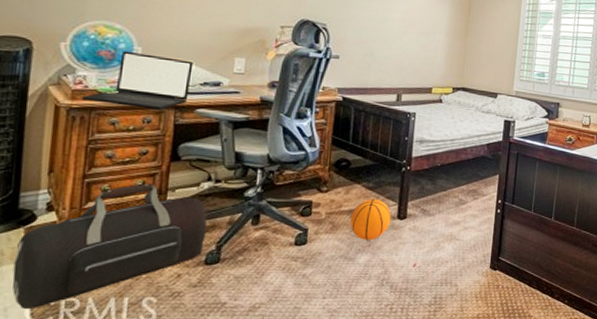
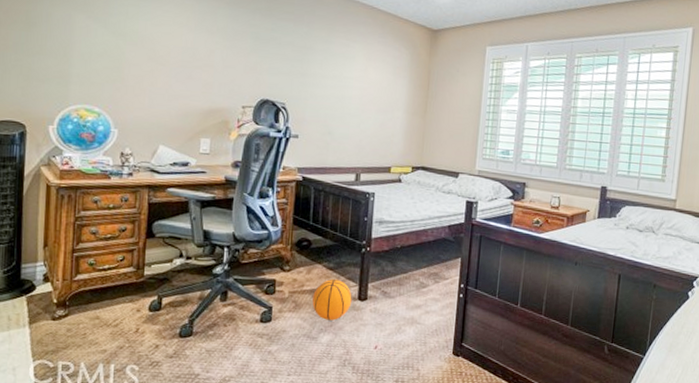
duffel bag: present [12,183,207,309] -> none [18,258,181,370]
laptop: present [81,51,193,110] -> none [68,133,163,189]

